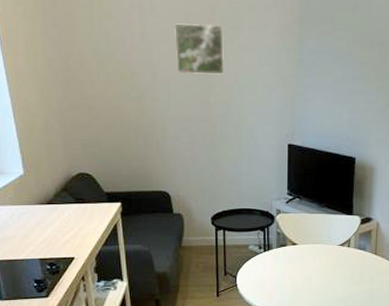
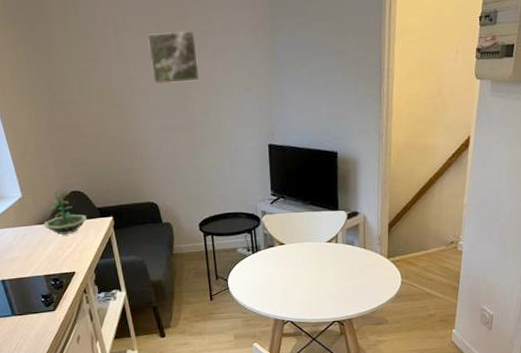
terrarium: none [44,171,92,217] -> present [43,190,87,235]

